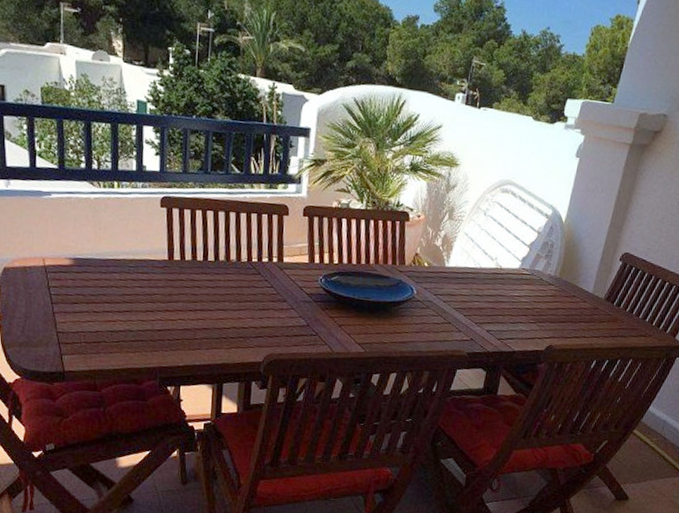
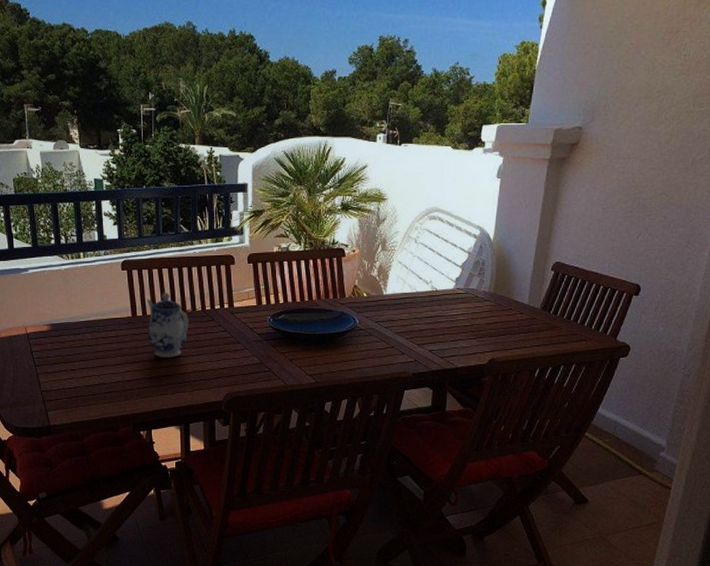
teapot: none [184,237,232,310] -> present [147,292,189,357]

